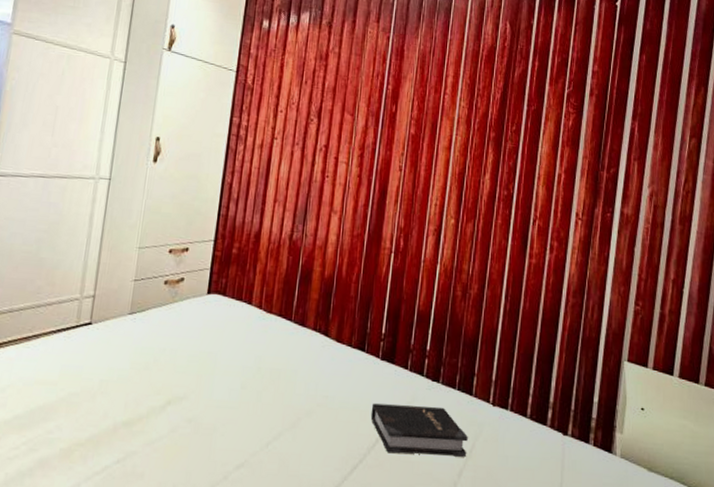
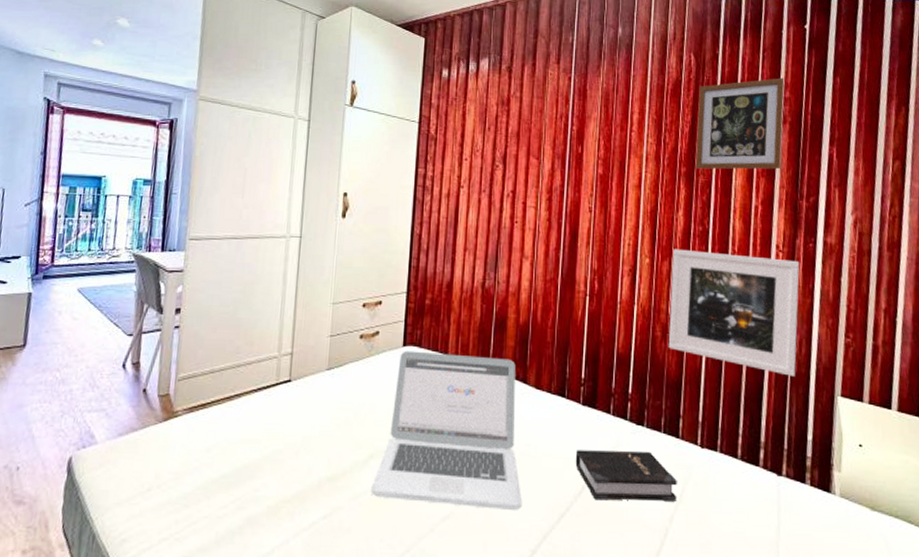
laptop: none [167,298,318,462] -> present [371,350,523,511]
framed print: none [467,211,597,340] -> present [668,249,800,376]
picture frame: none [504,51,594,140] -> present [695,77,785,170]

